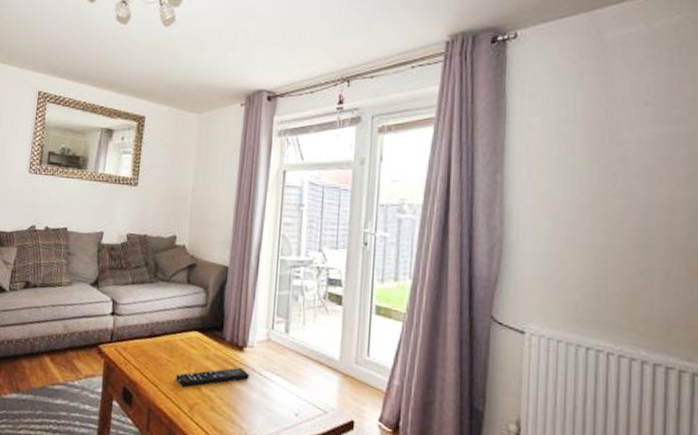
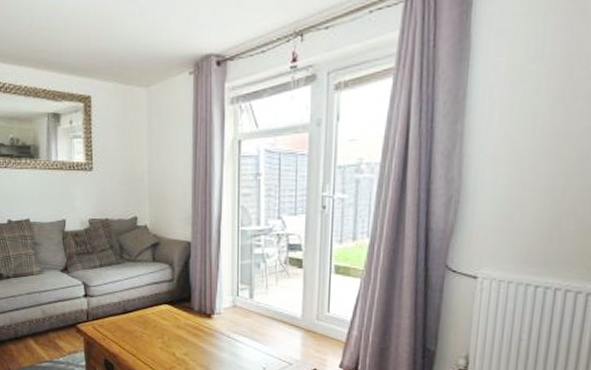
remote control: present [176,367,249,388] -> none [152,332,219,355]

